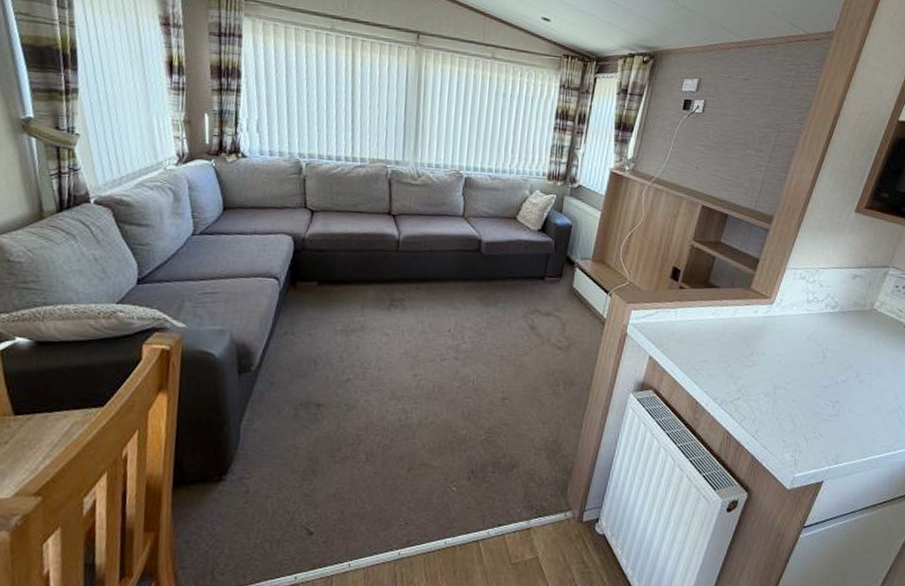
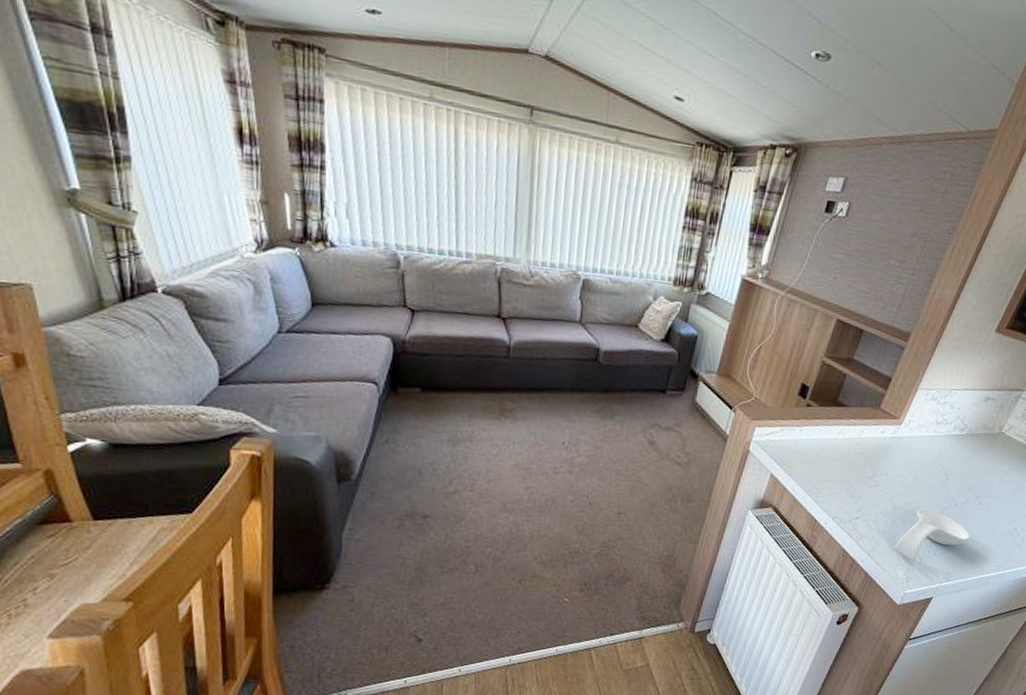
spoon rest: none [778,388,855,444] -> present [894,509,971,562]

